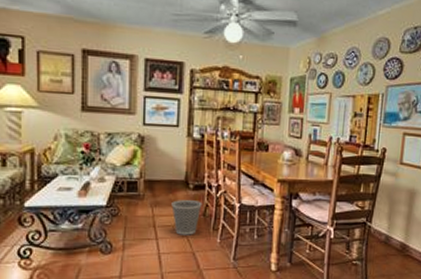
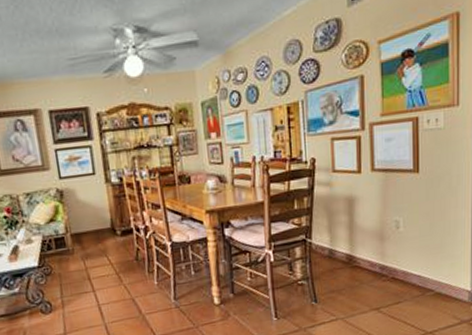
wastebasket: present [171,199,202,235] -> none [102,246,133,284]

